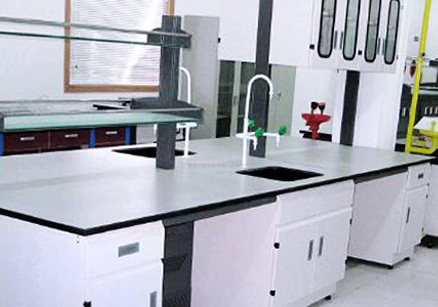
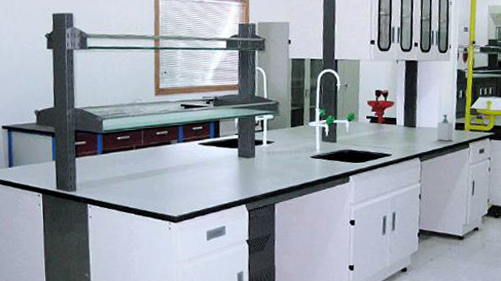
soap bottle: none [374,134,393,163] -> present [436,114,454,141]

